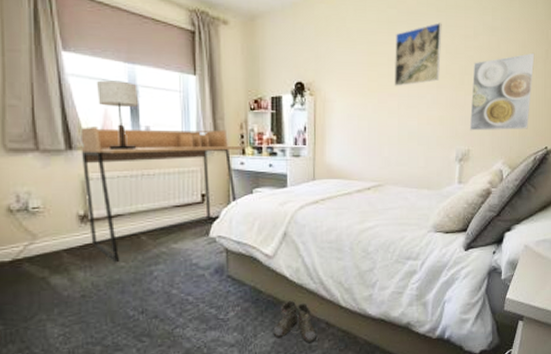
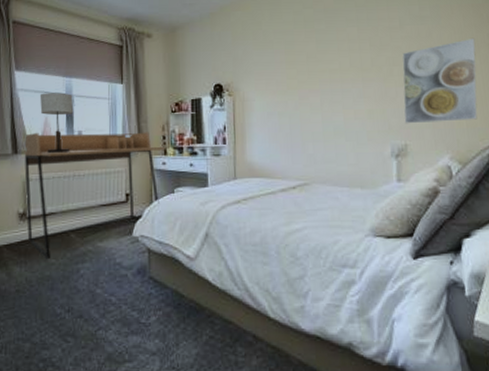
boots: present [273,301,318,344] -> none [196,308,244,359]
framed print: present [394,22,442,87] -> none [313,17,365,83]

